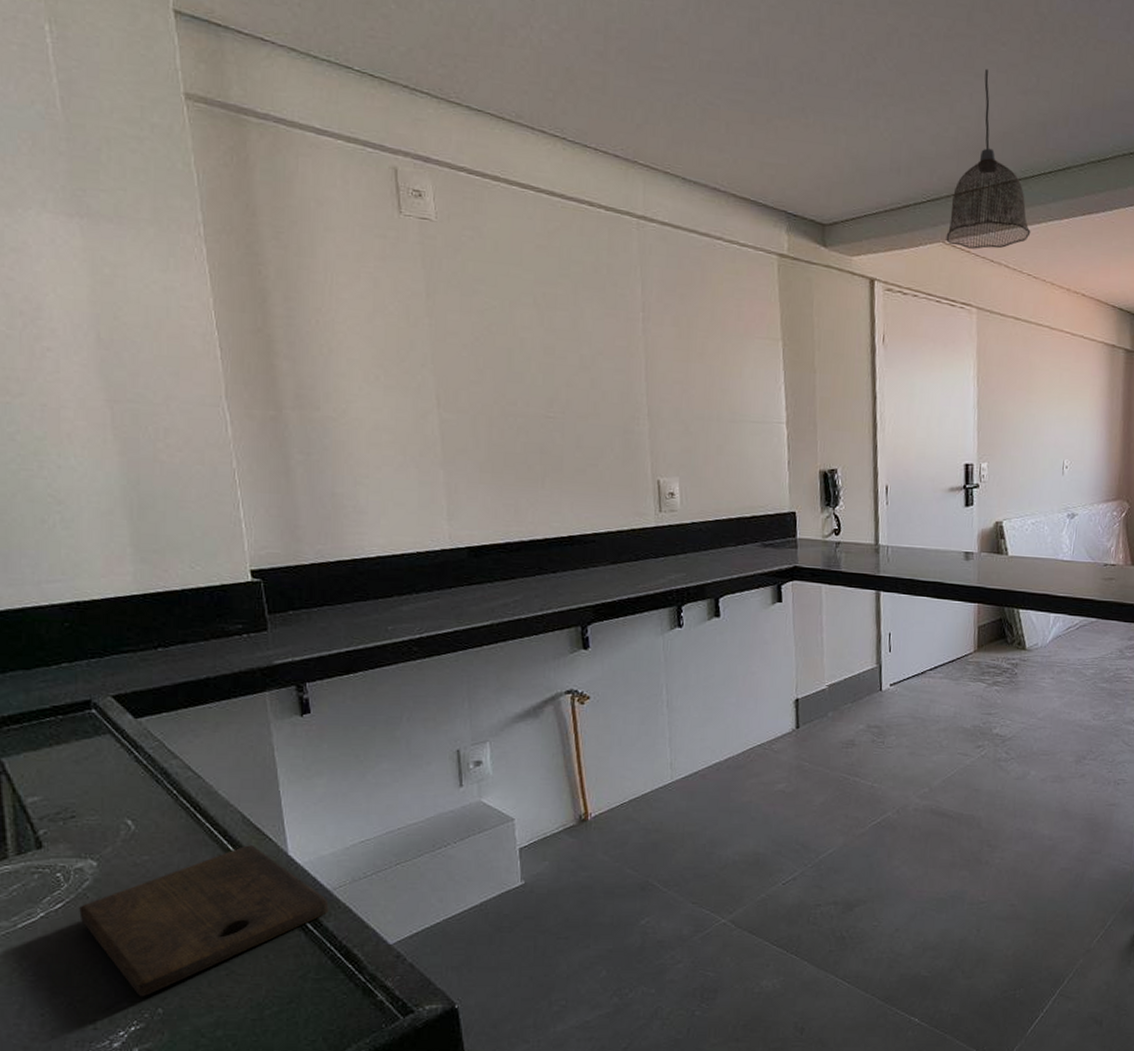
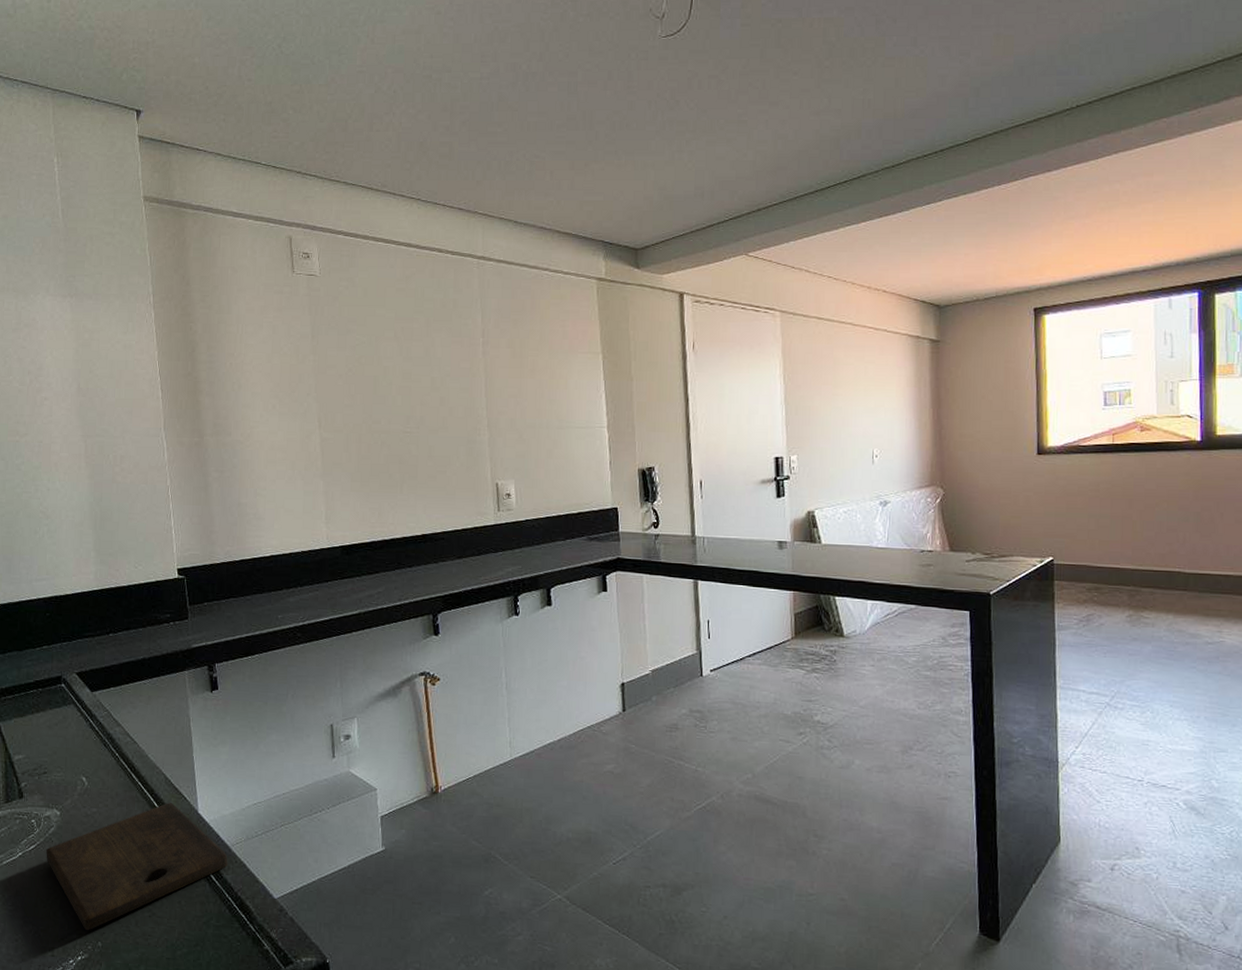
pendant lamp: present [946,68,1031,249] -> none [748,97,829,258]

